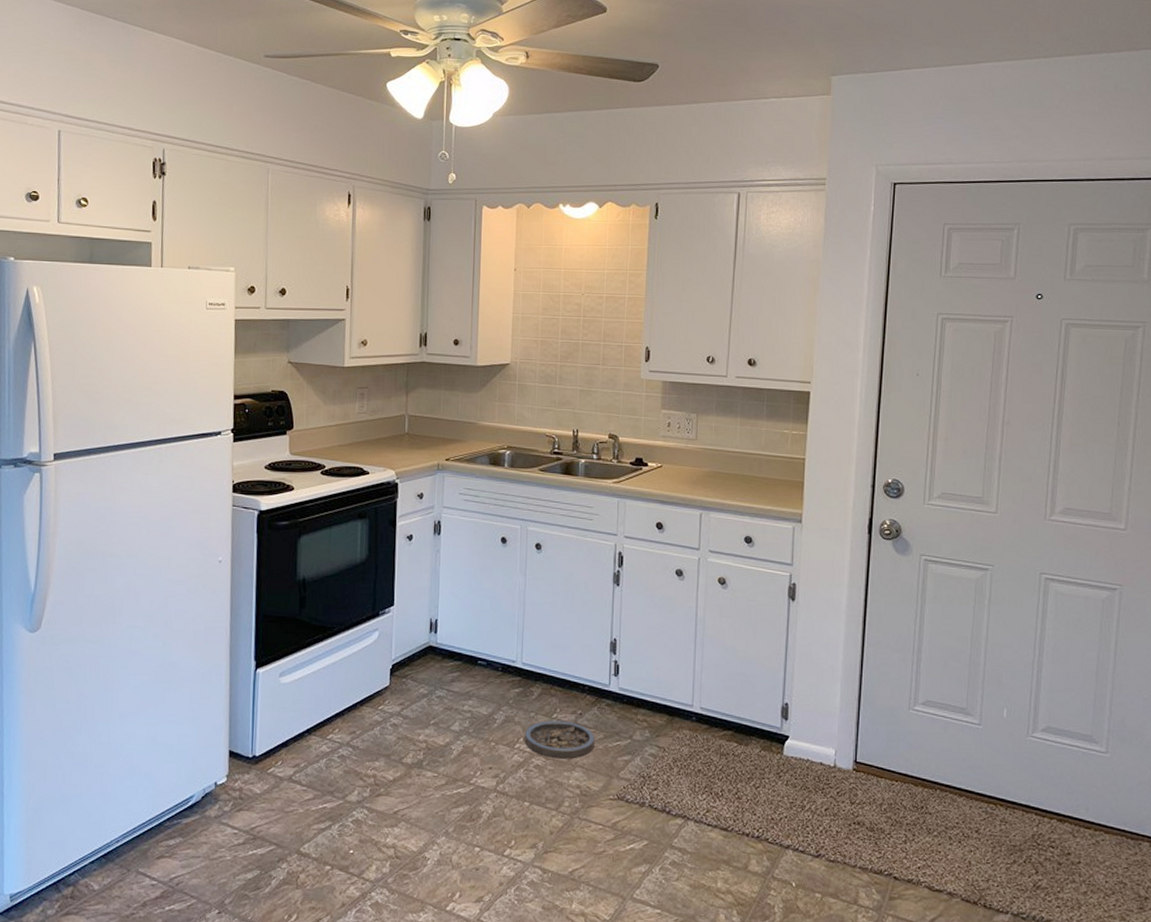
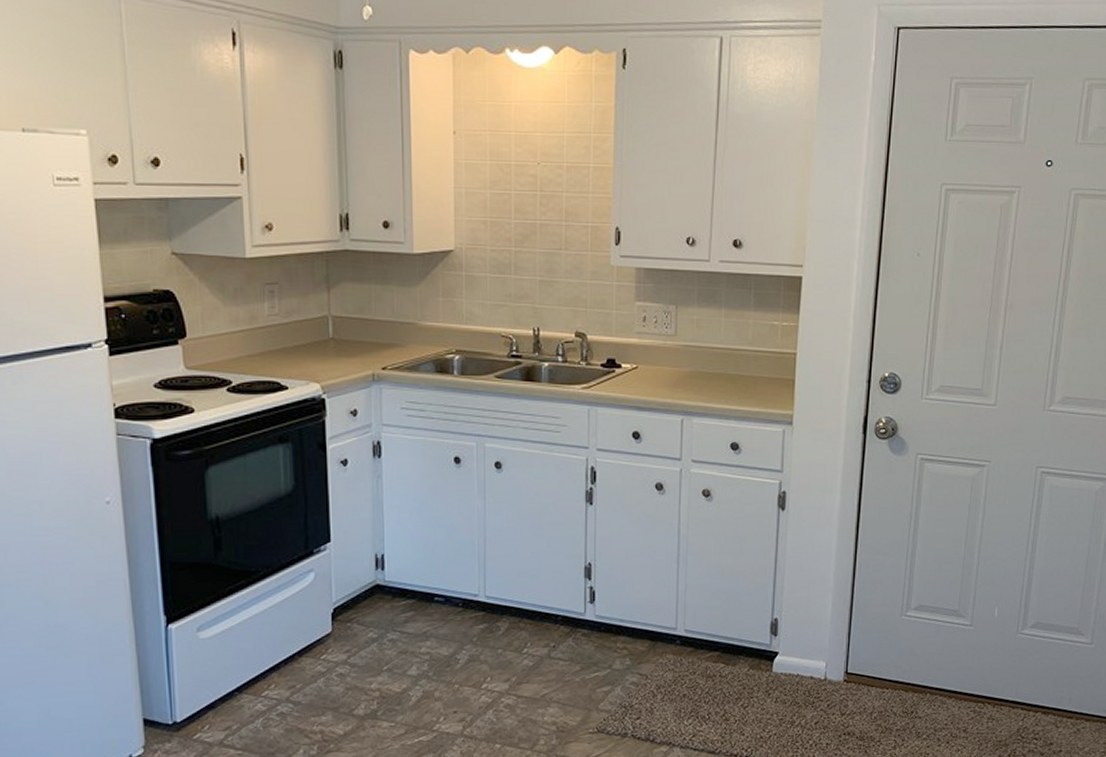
pet bowl: present [525,720,595,759] -> none [493,655,571,696]

